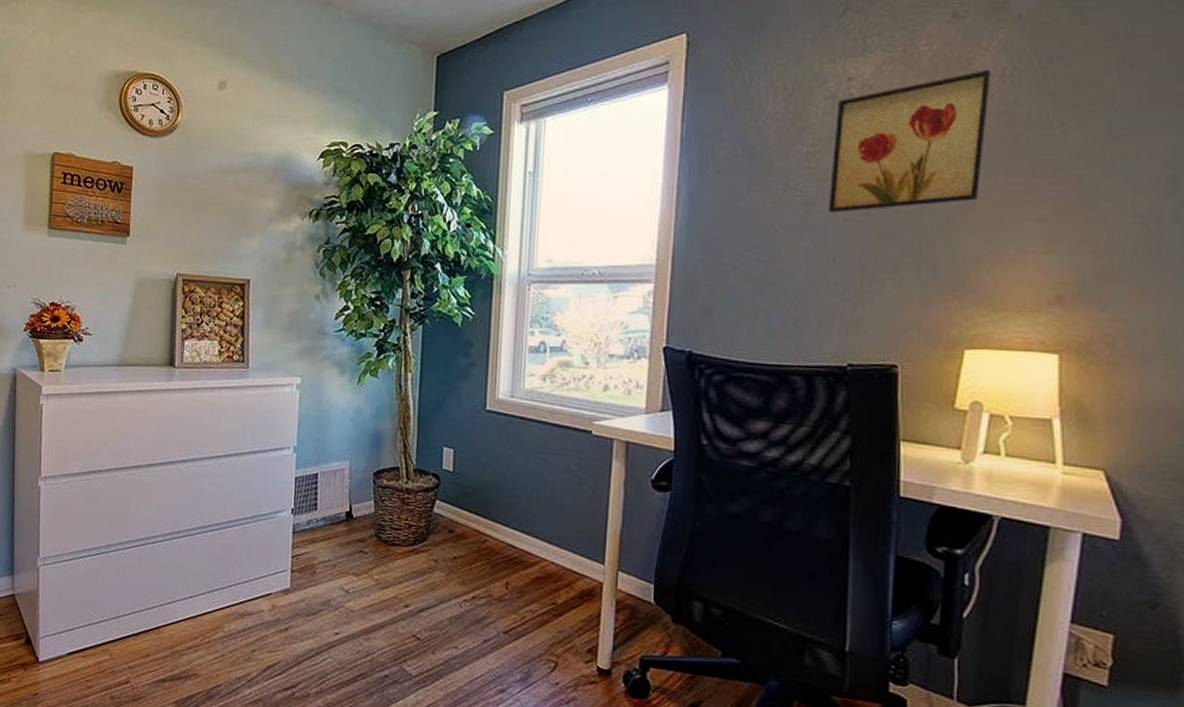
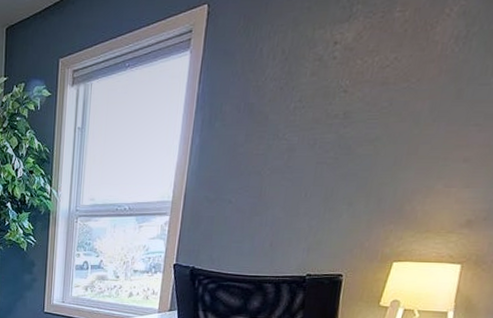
wall art: present [829,70,991,214] -> none [306,33,449,158]

